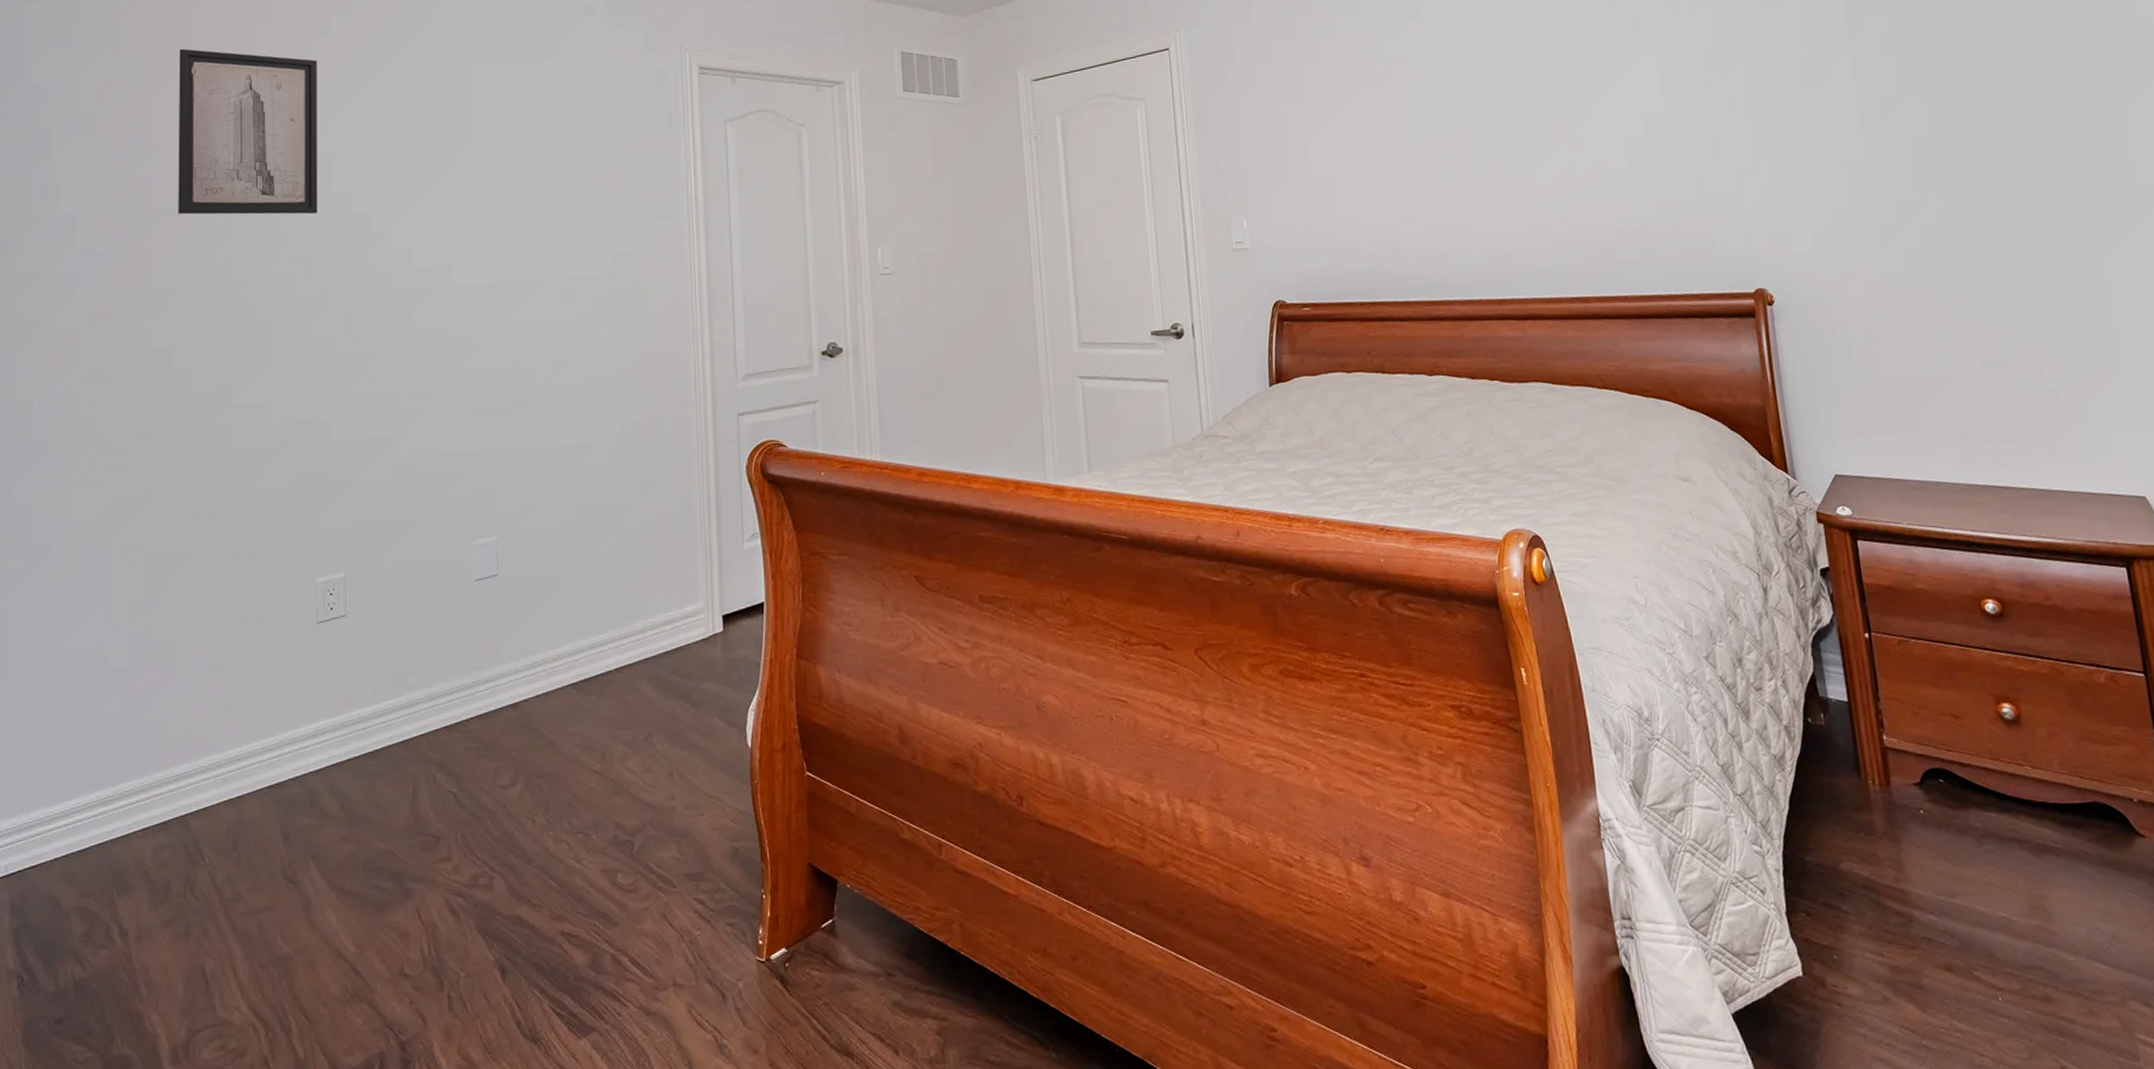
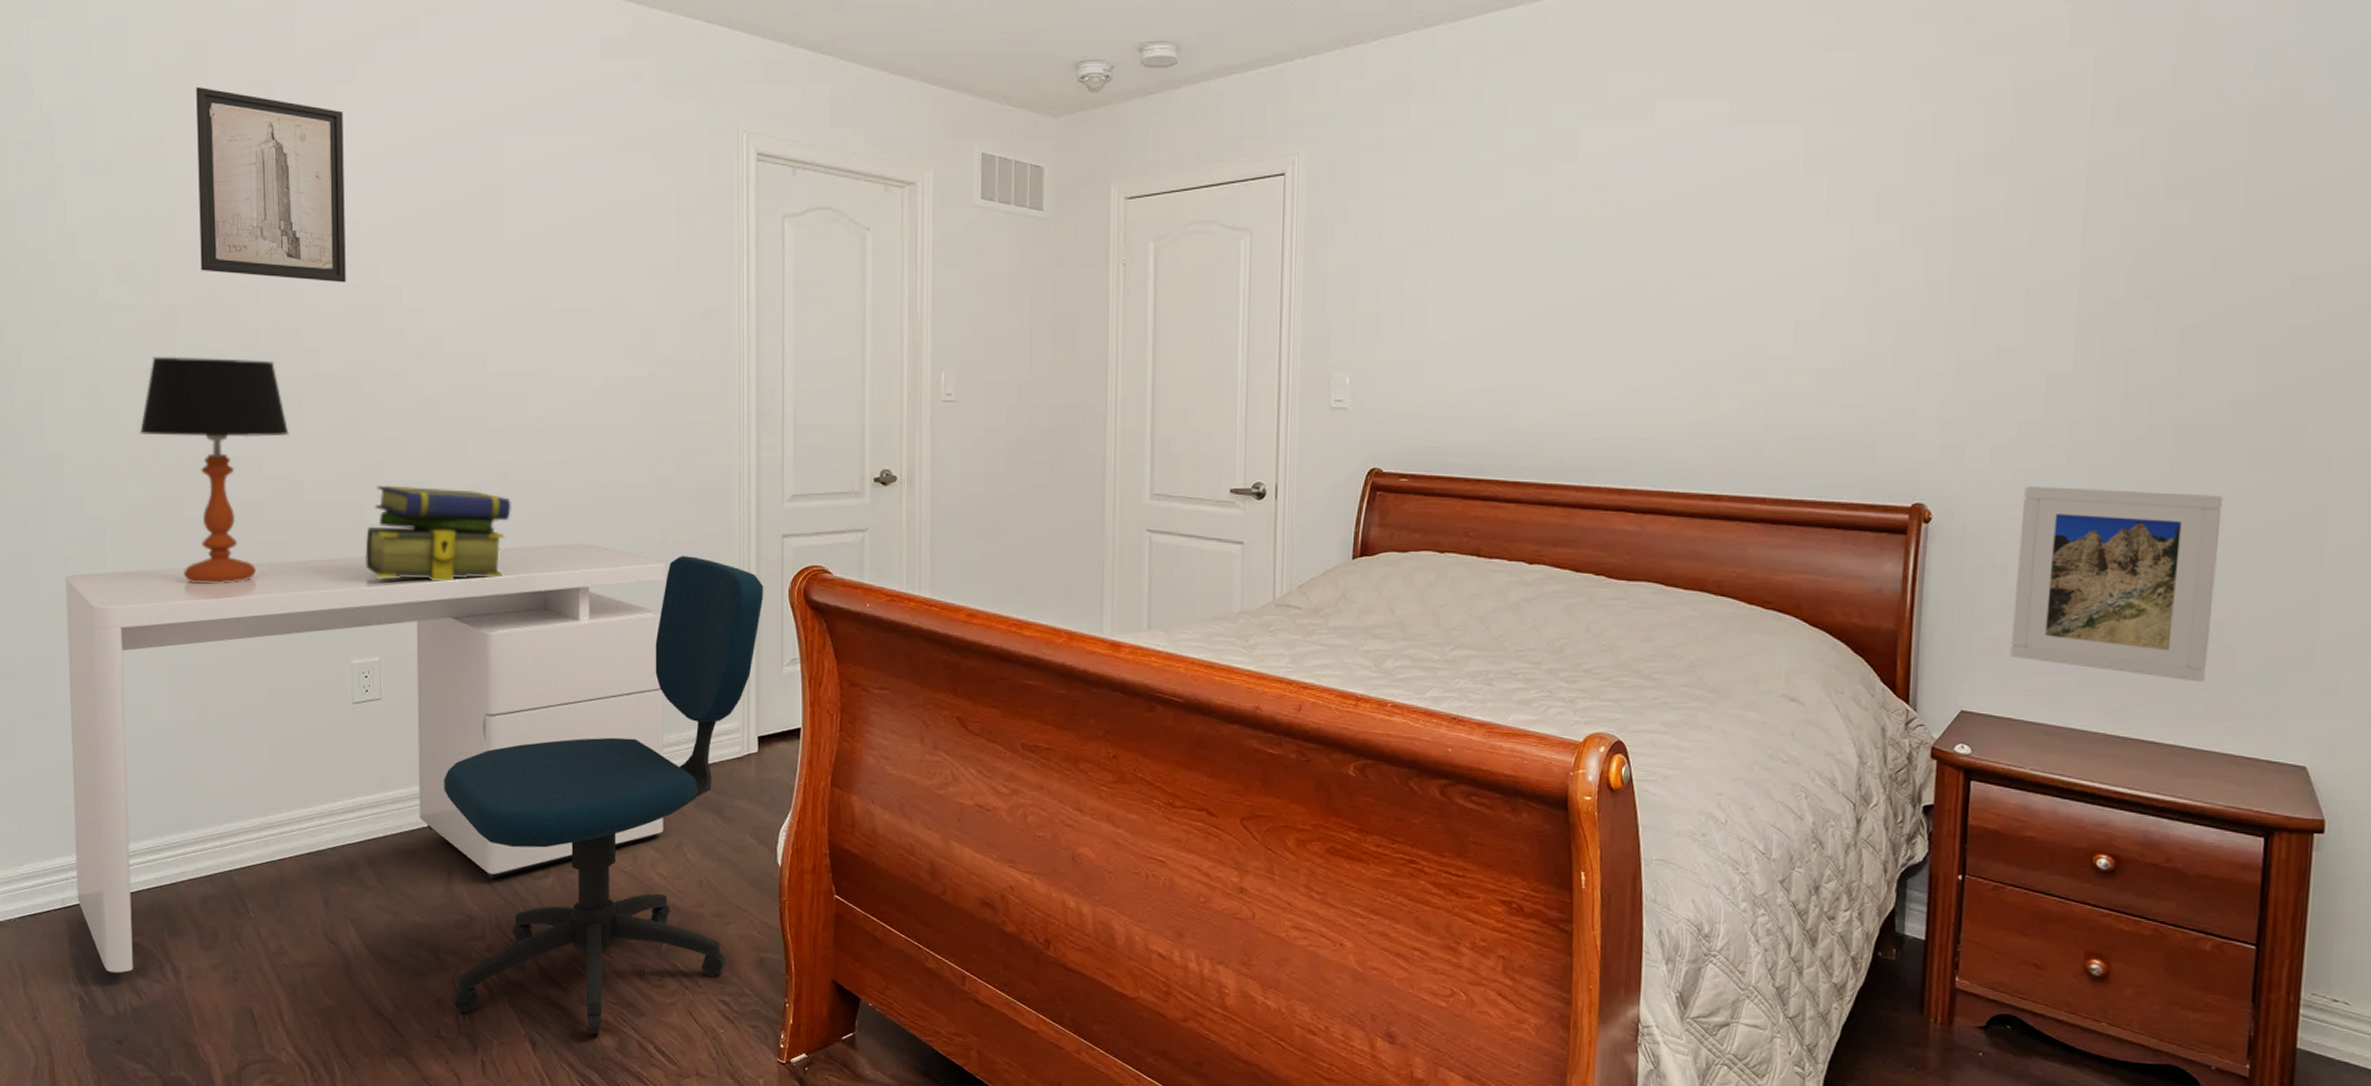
desk: none [21,440,632,944] -> present [65,543,667,973]
table lamp: none [111,293,259,516] -> present [139,356,289,584]
stack of books: none [332,398,477,494] -> present [365,485,512,581]
office chair: none [409,442,723,954] -> present [444,555,764,1035]
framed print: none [1848,257,2039,428] -> present [2010,486,2223,682]

